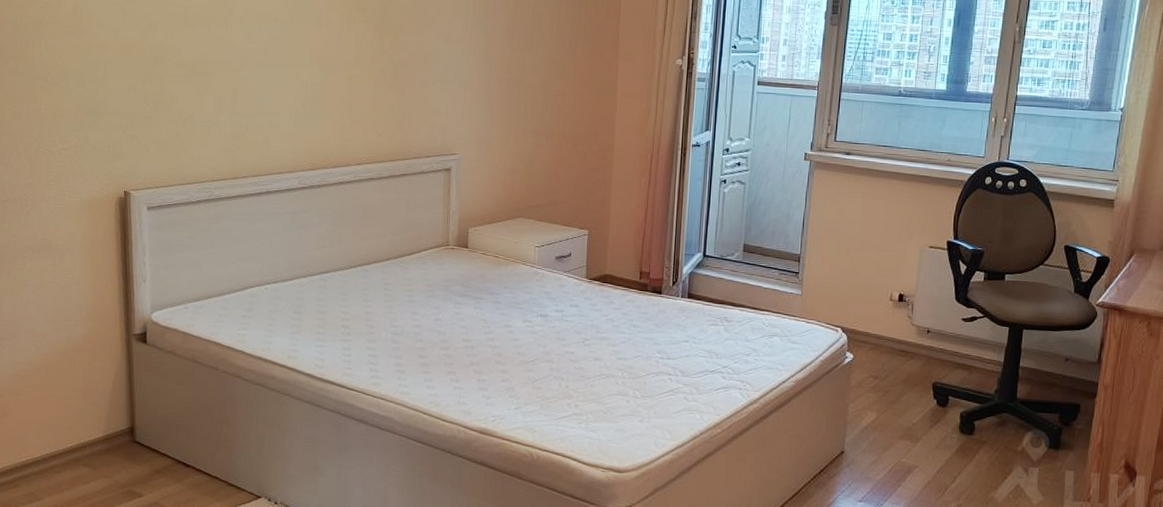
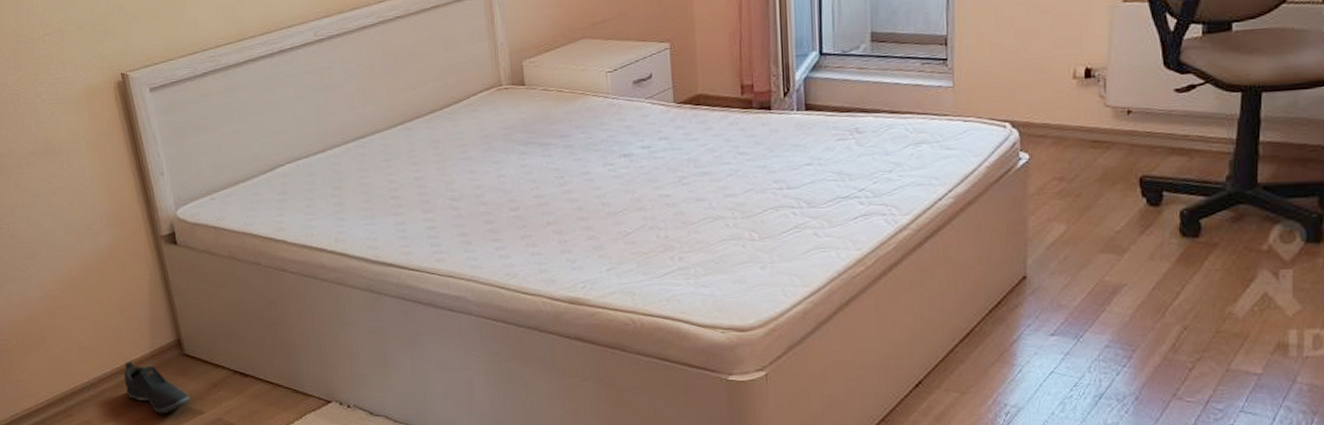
shoe: none [74,442,133,494] -> present [123,361,190,414]

